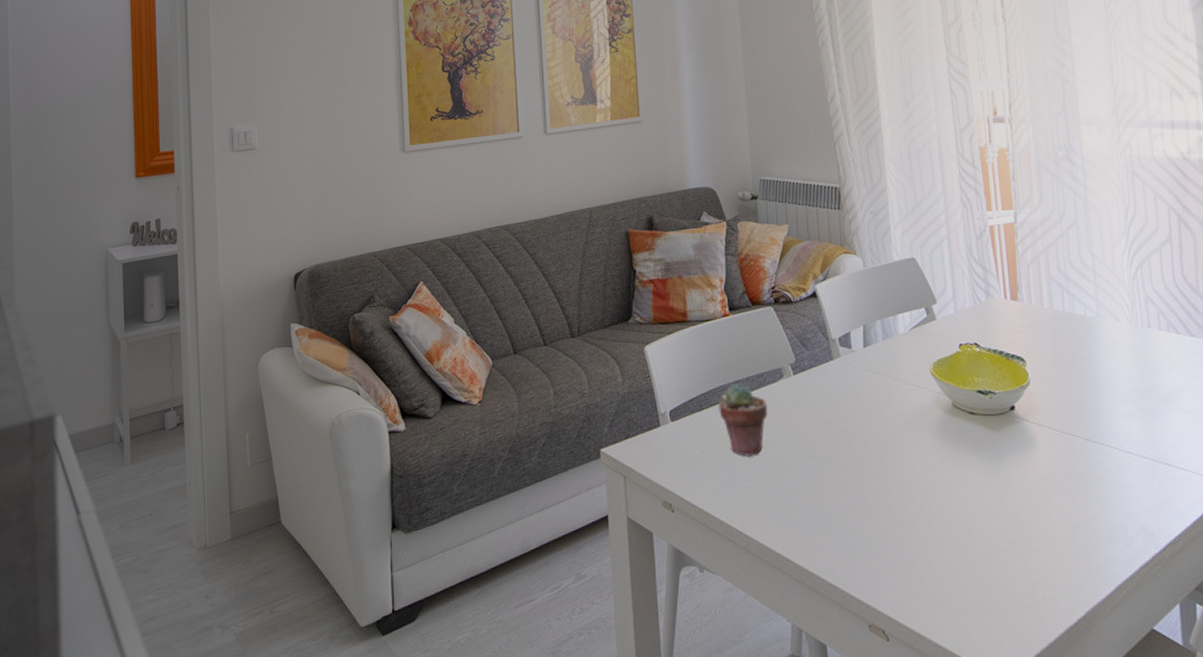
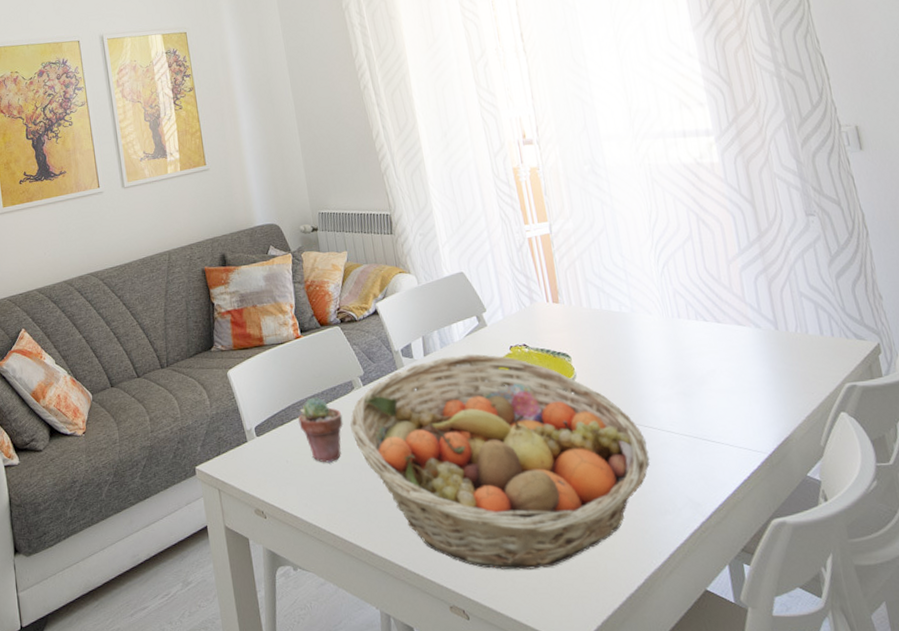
fruit basket: none [775,349,1103,592] -> present [349,353,650,570]

